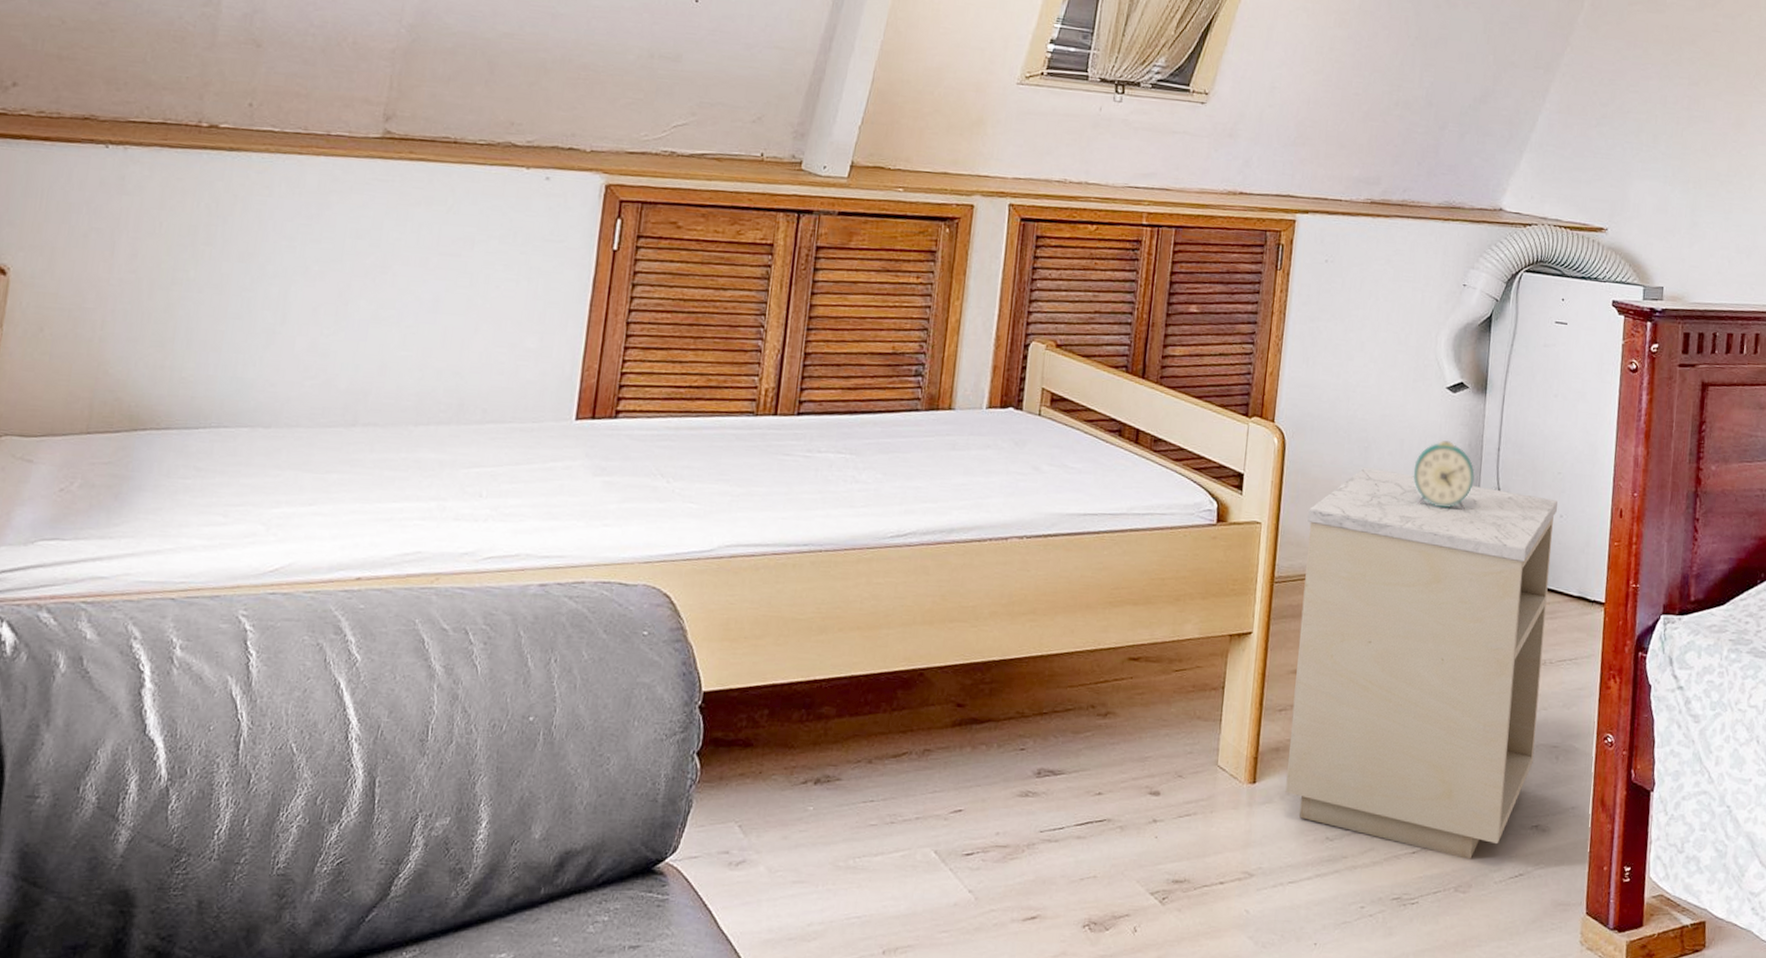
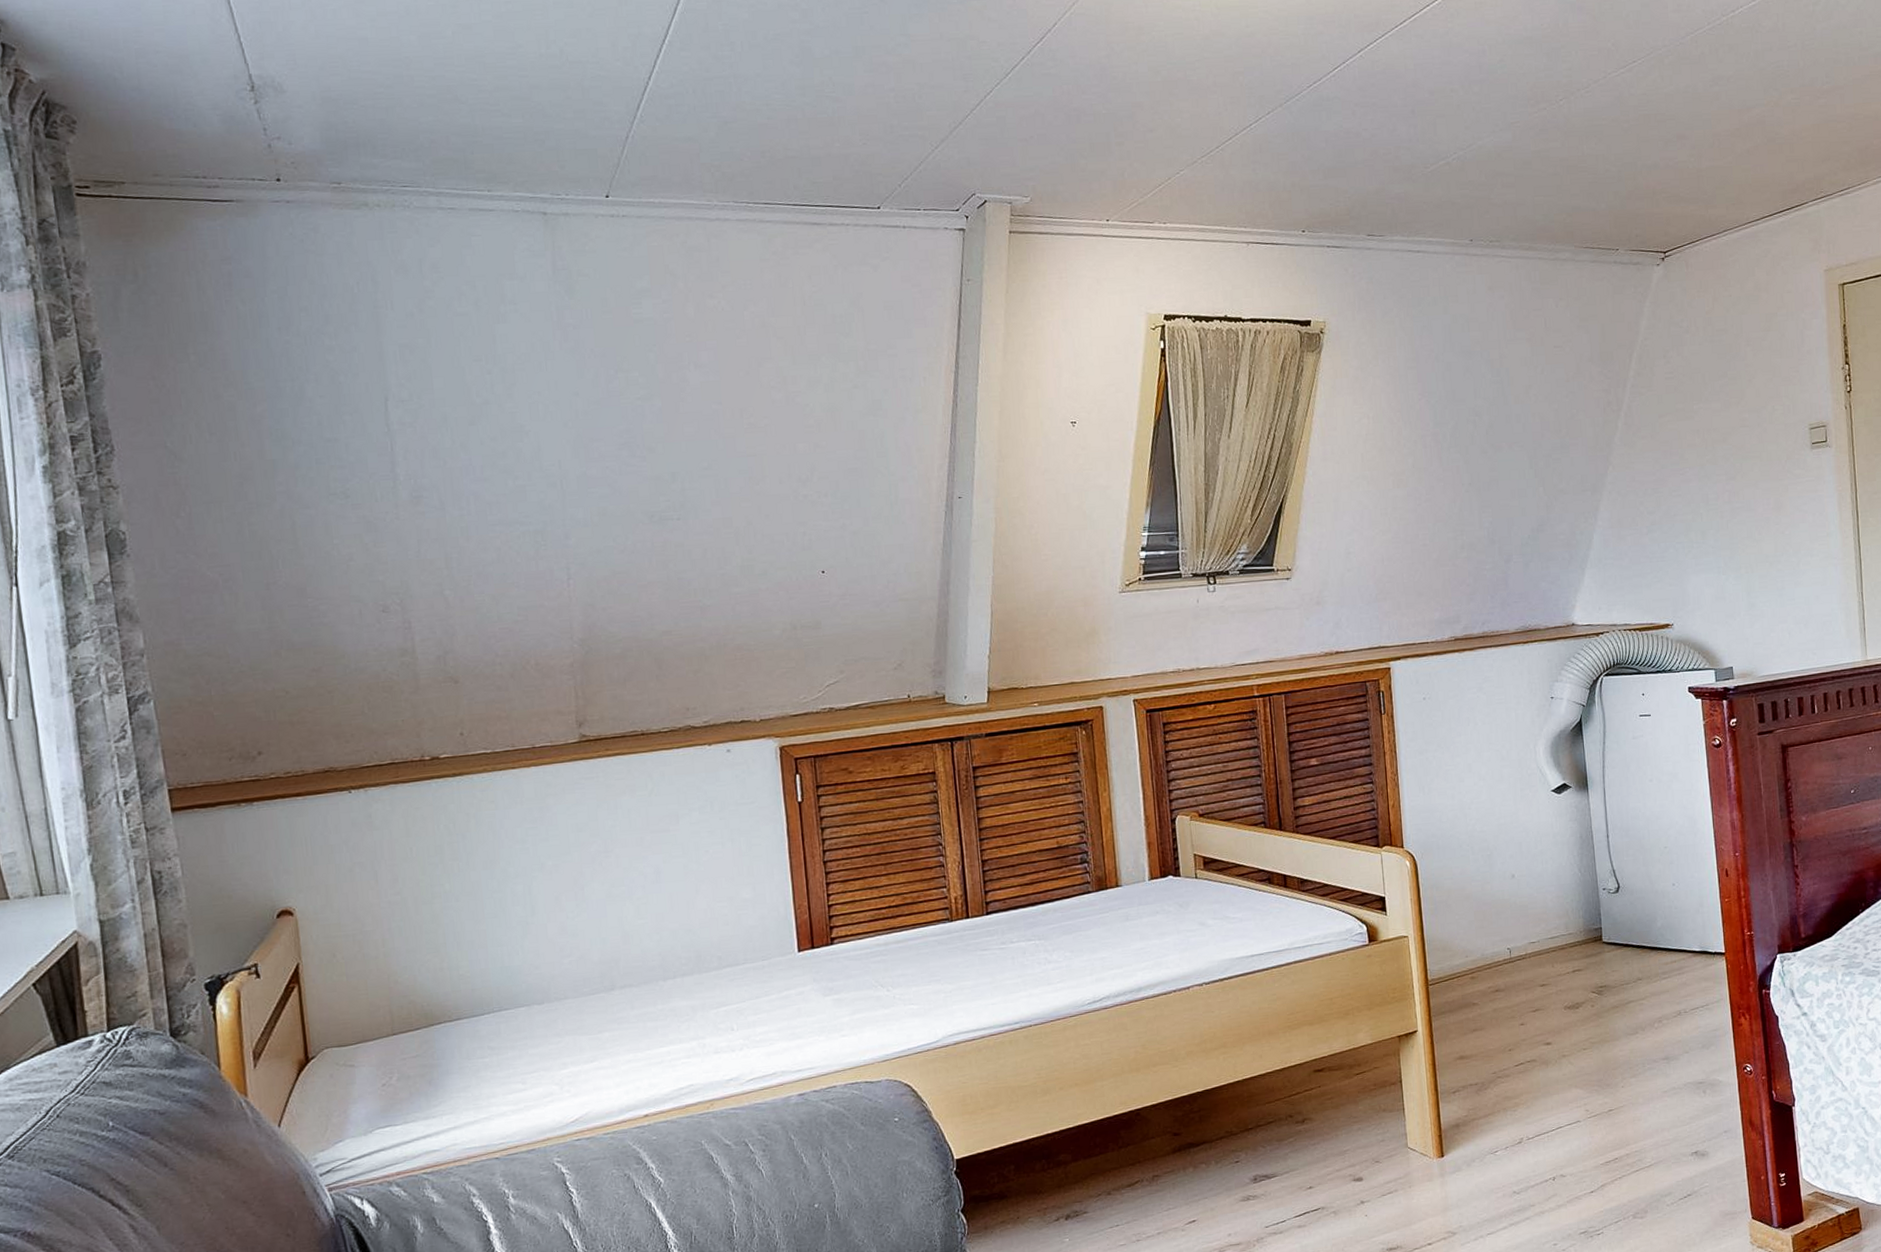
nightstand: present [1285,467,1558,859] -> none [1447,871,1684,1190]
alarm clock: present [1413,440,1475,510] -> none [1534,837,1590,896]

